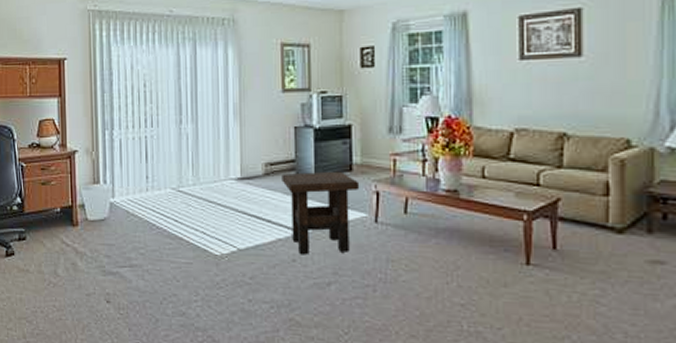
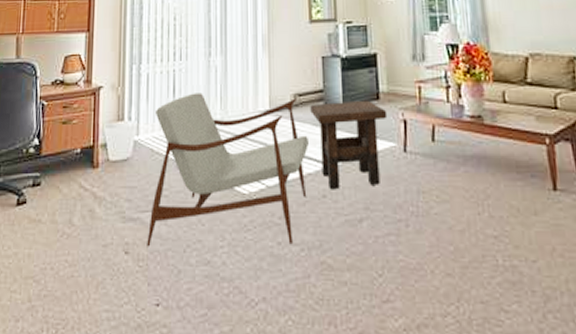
armchair: none [126,159,279,302] -> present [147,93,309,247]

